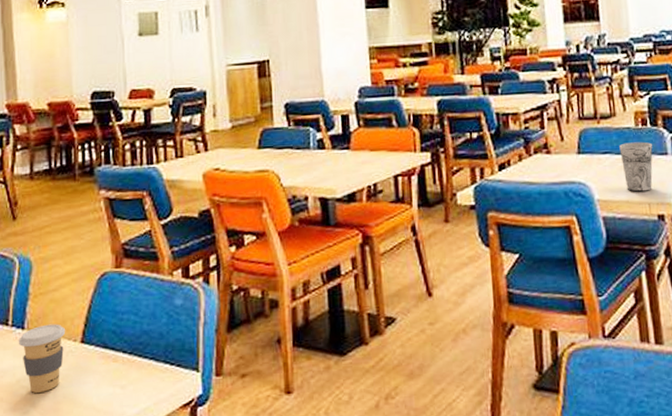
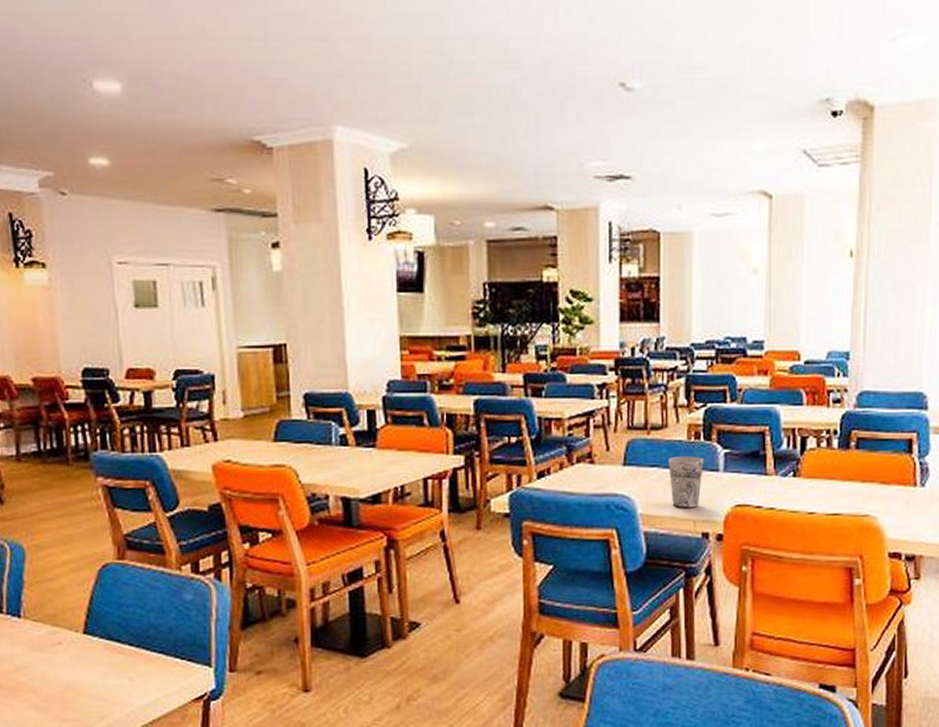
coffee cup: present [18,324,66,393] -> none [14,613,67,681]

